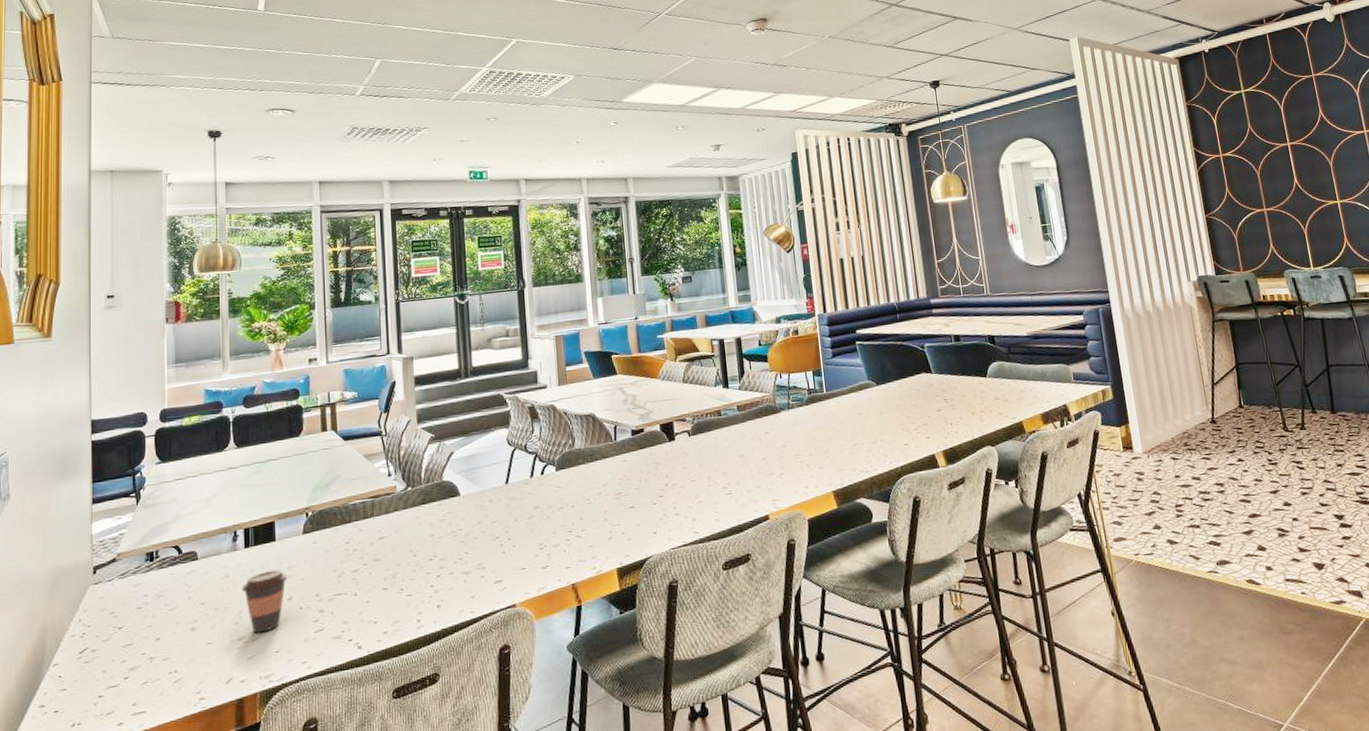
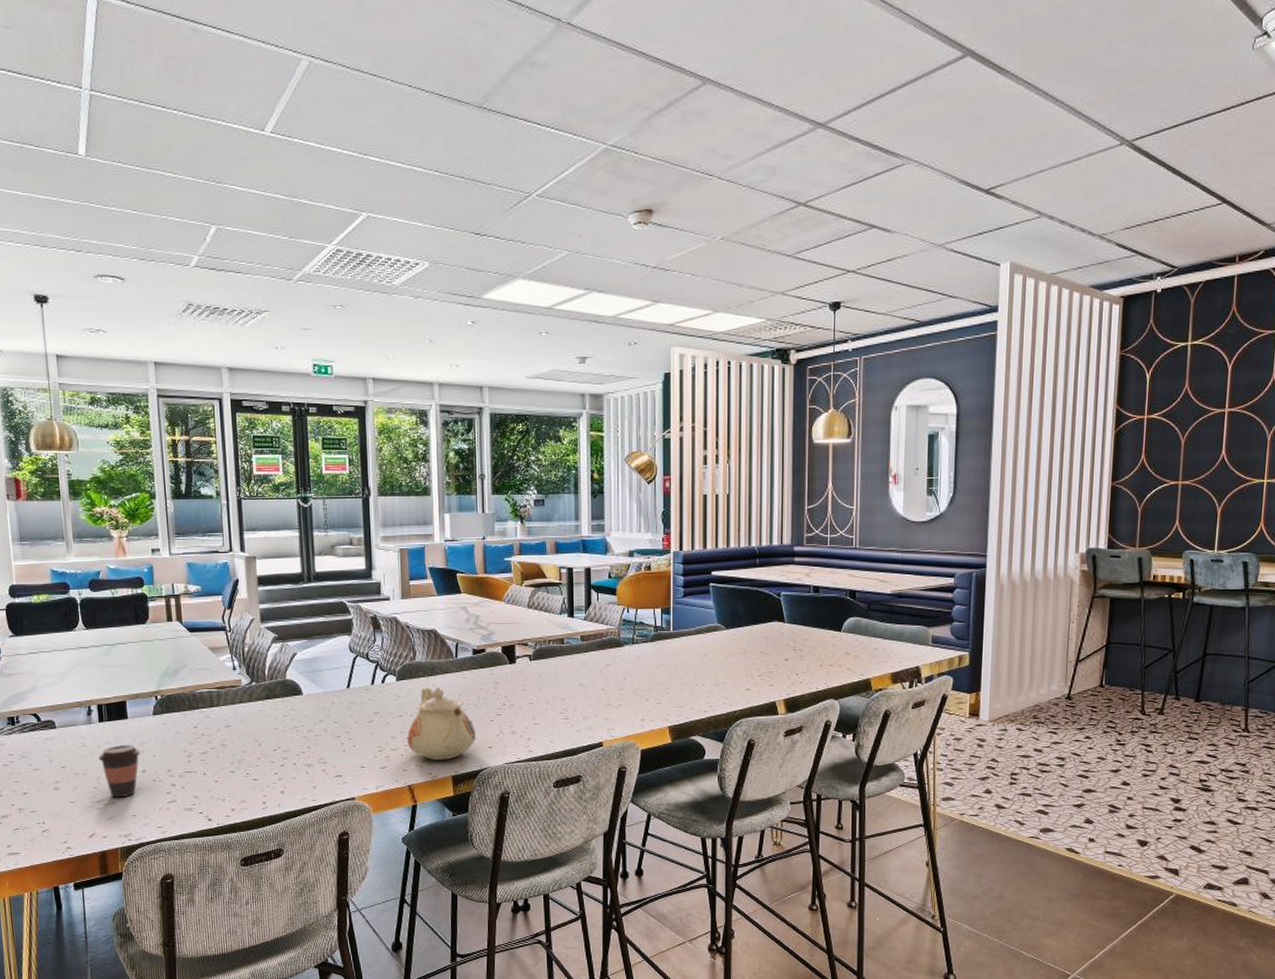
teapot: none [568,473,640,553] -> present [407,687,477,760]

